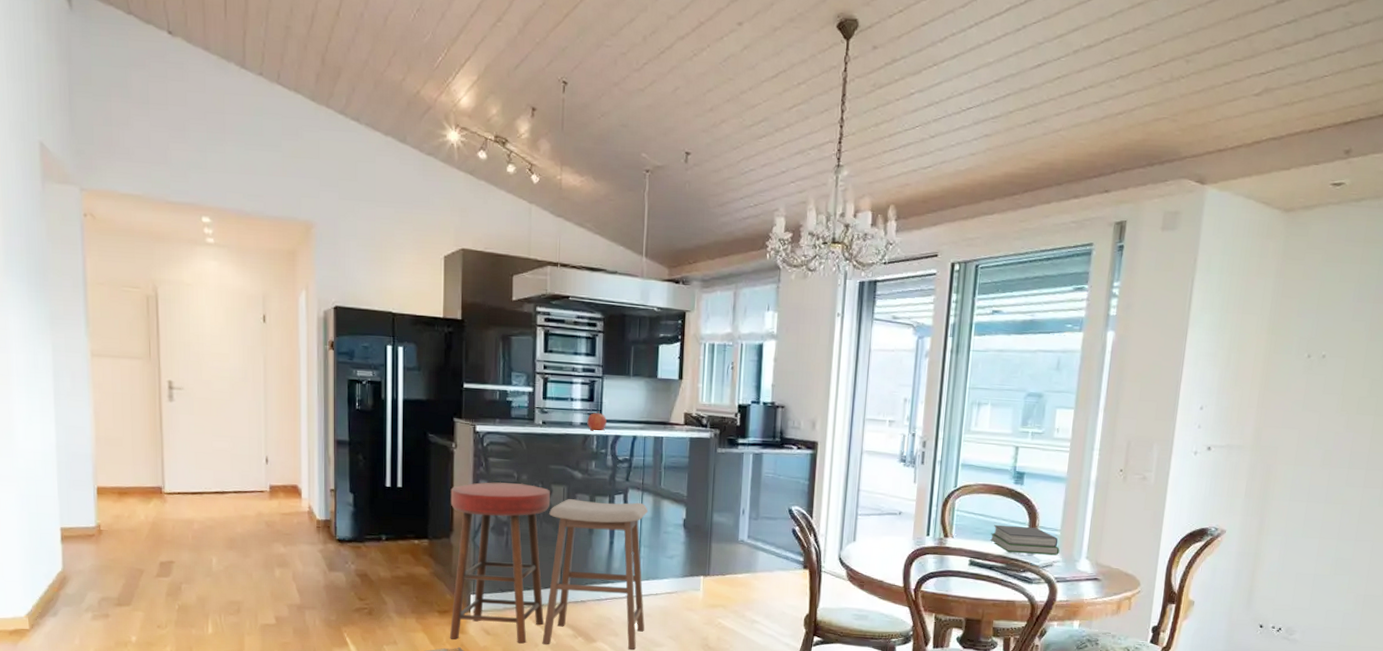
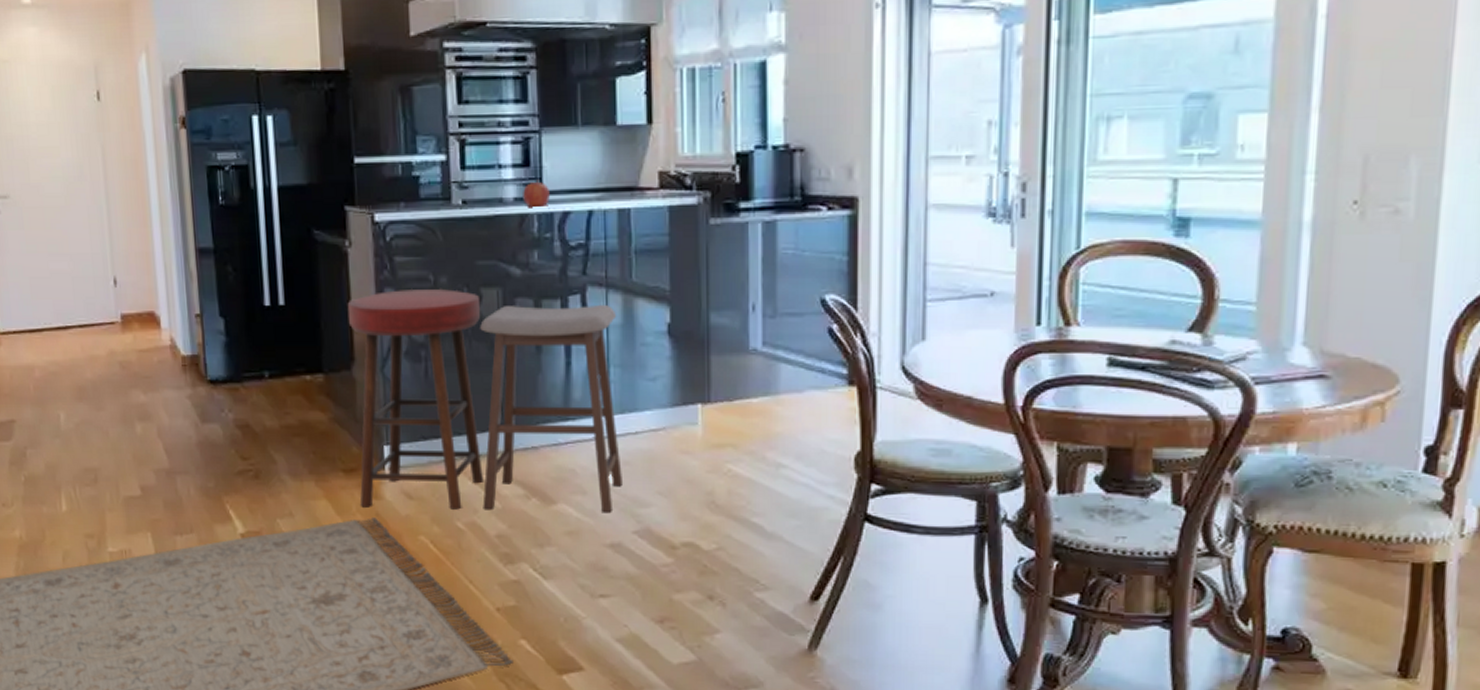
book: present [989,524,1060,555] -> none [1138,301,1257,342]

